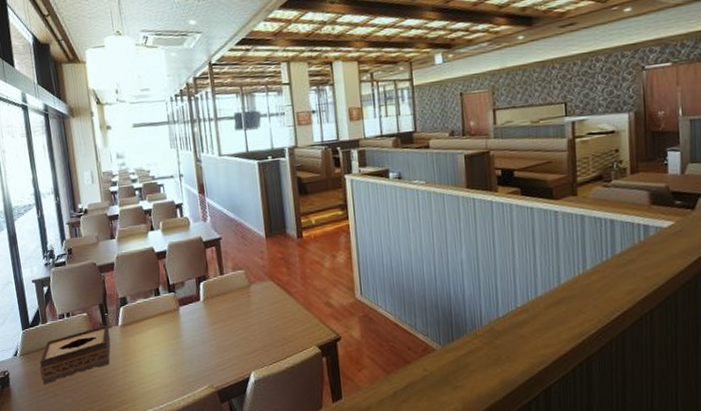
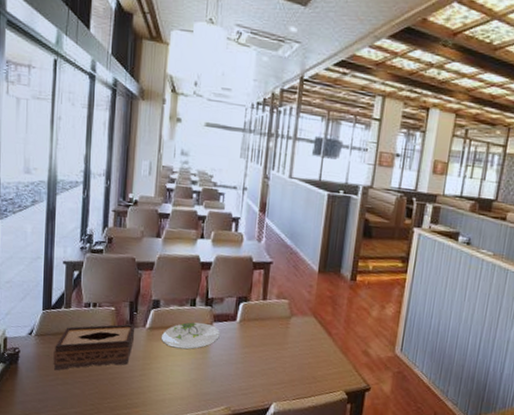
plate: none [134,309,188,339] -> present [160,322,220,350]

